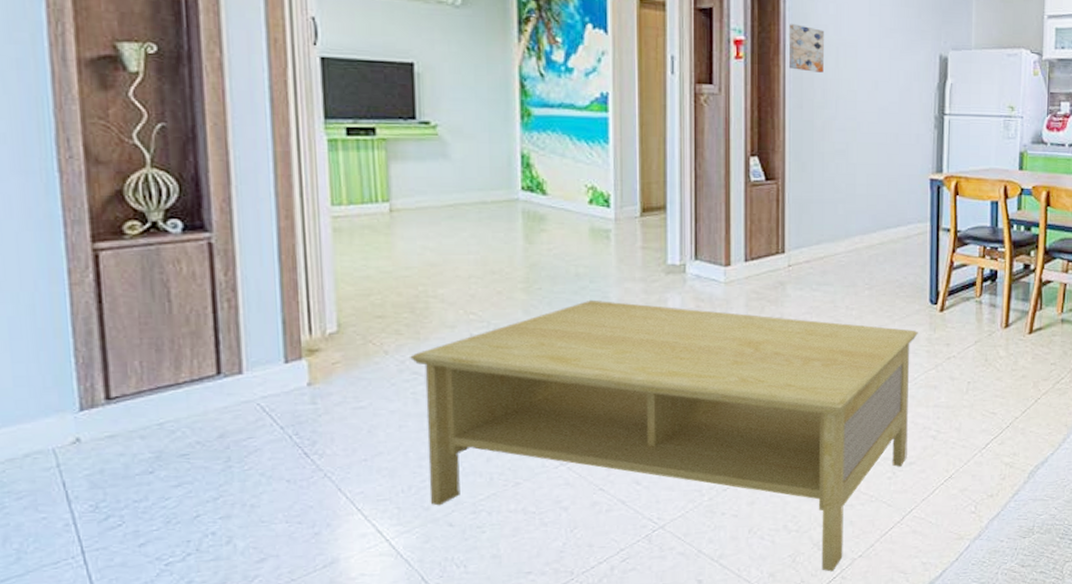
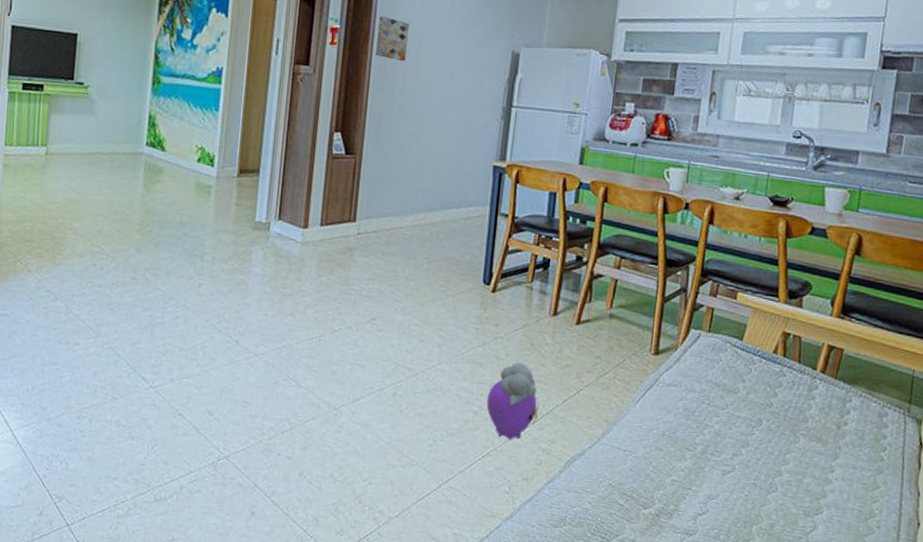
coffee table: present [410,299,918,572] -> none [46,245,470,527]
plush toy: none [945,380,998,460] -> present [486,362,539,440]

